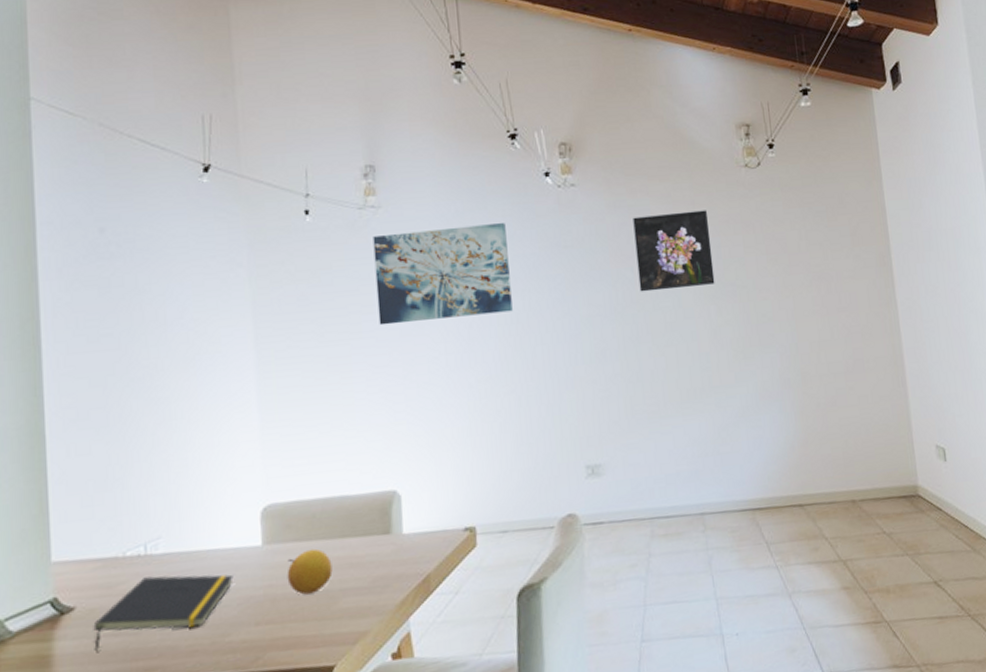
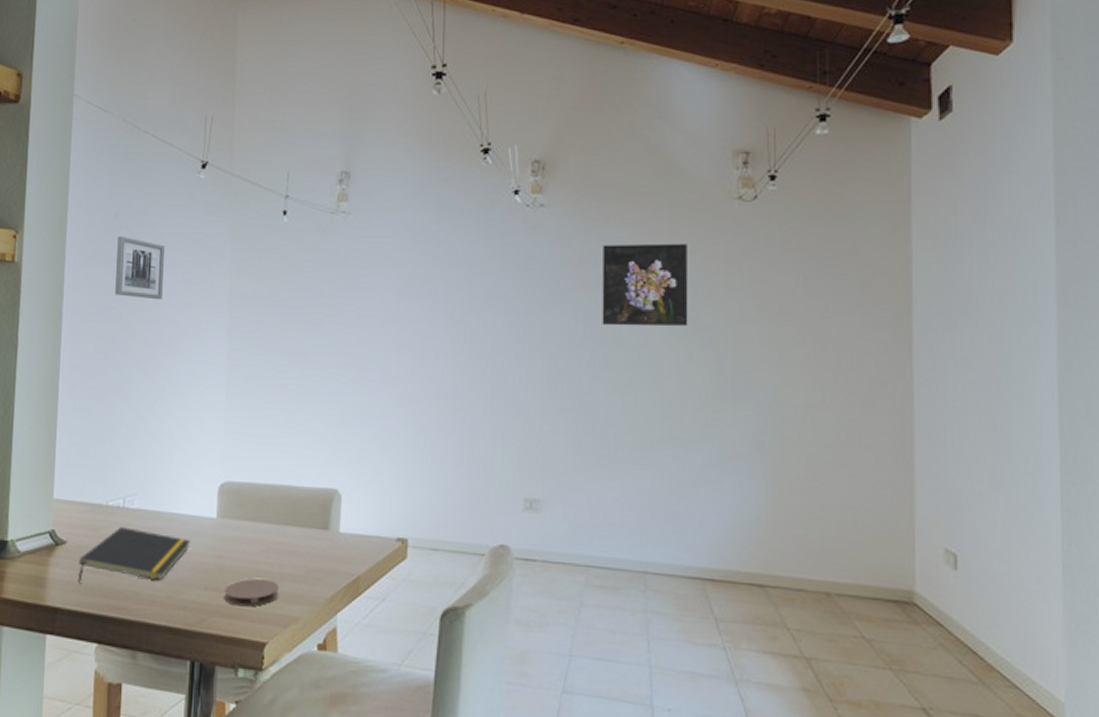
wall art: none [106,253,170,321] -> present [115,235,165,300]
coaster: none [279,598,344,635] -> present [224,578,280,607]
fruit: present [287,548,333,595] -> none [234,530,274,572]
wall art: present [373,223,513,326] -> none [338,239,469,330]

